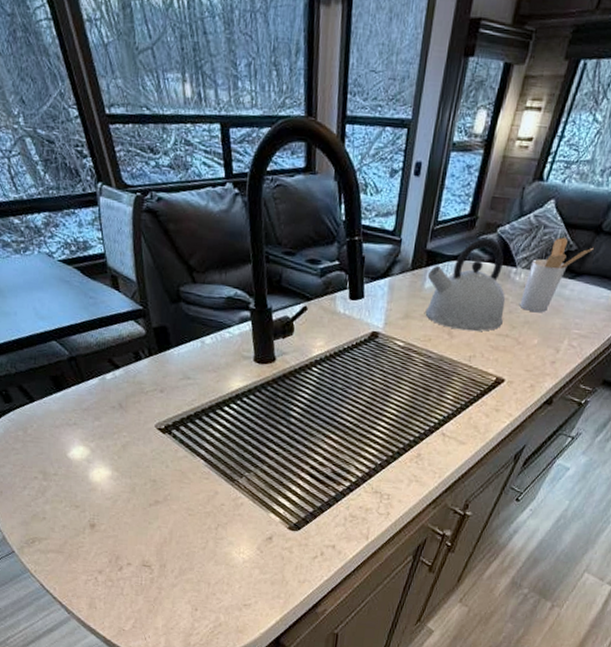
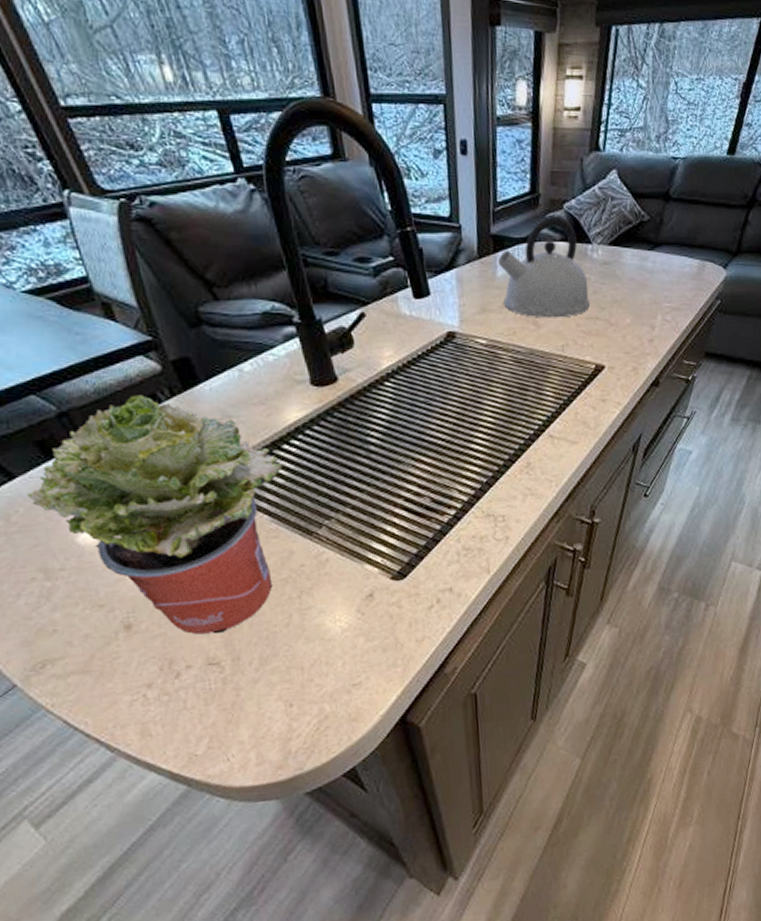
potted plant: none [40,351,222,544] -> present [27,395,283,635]
utensil holder: present [520,237,594,312] -> none [603,207,666,288]

